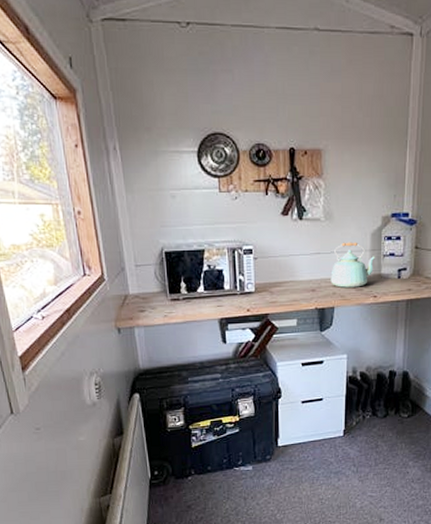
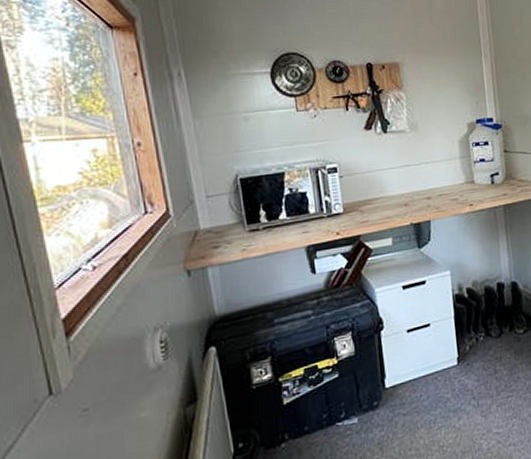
kettle: present [330,242,375,288] -> none [423,150,466,199]

